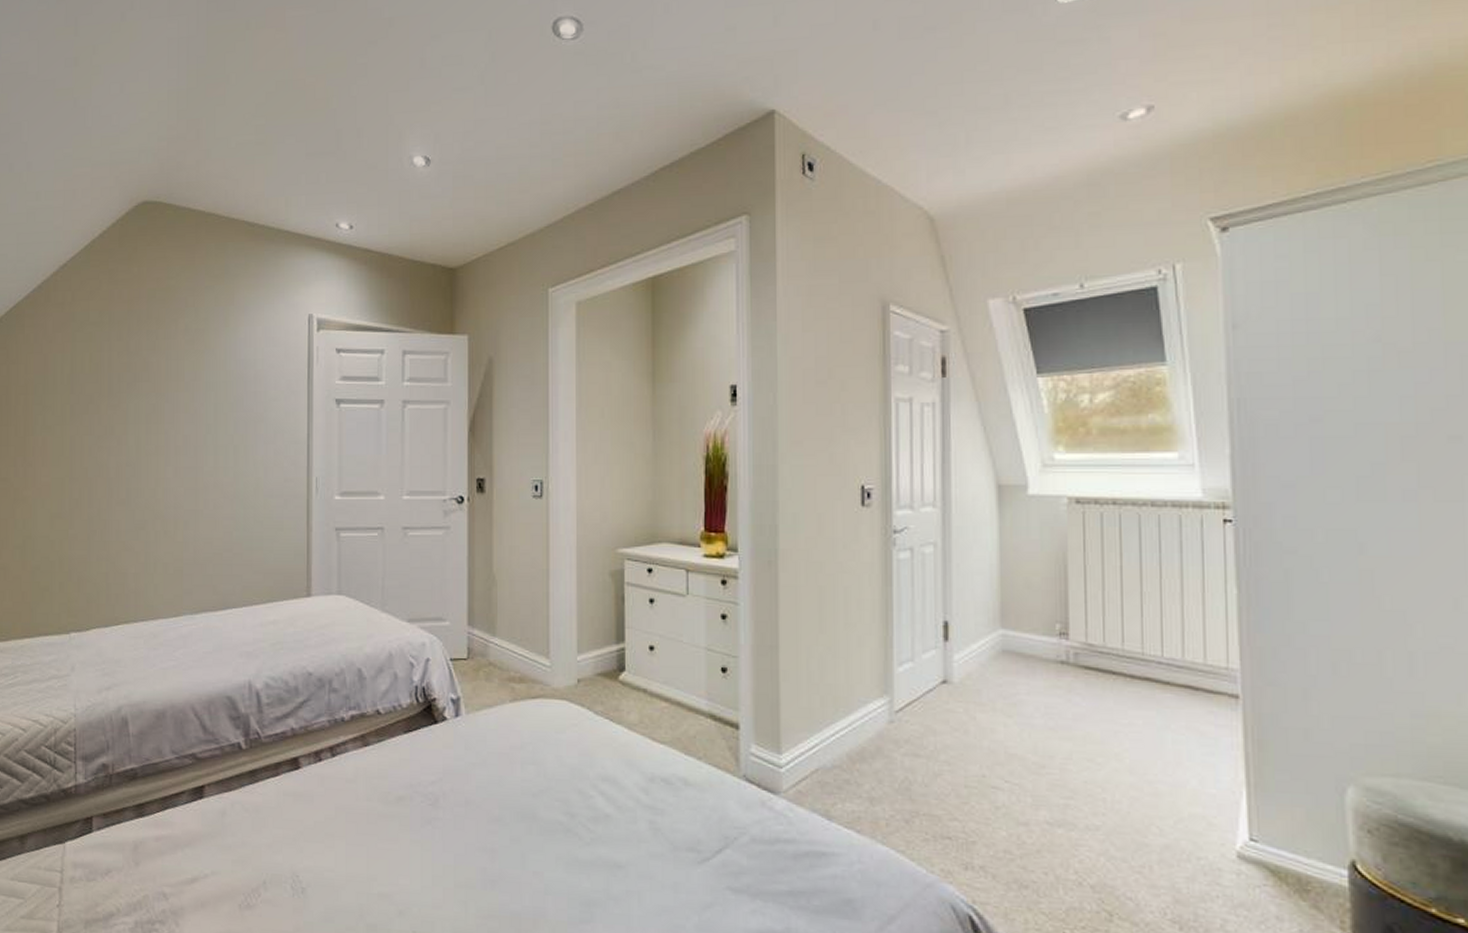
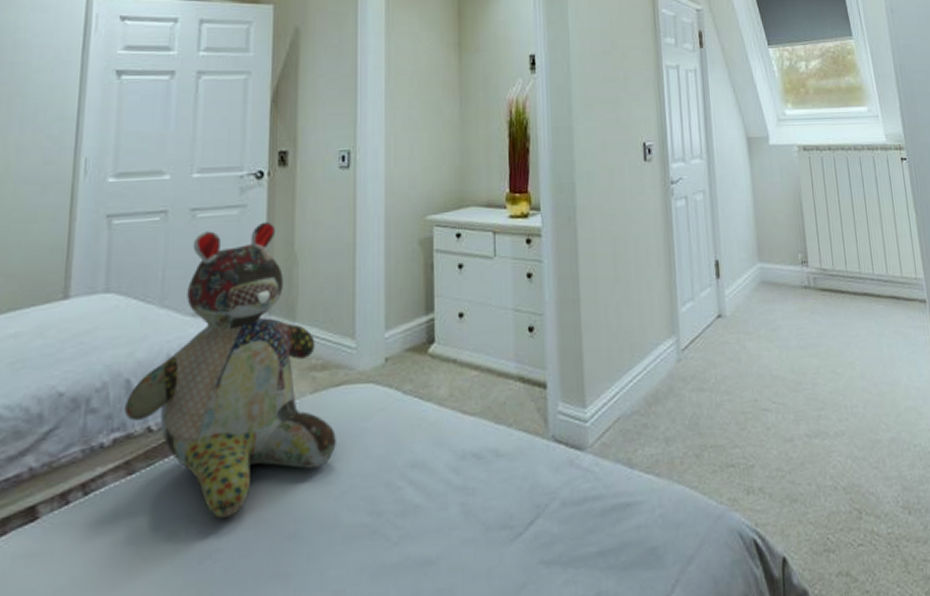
stuffed bear: none [359,543,533,795] -> present [125,221,336,519]

